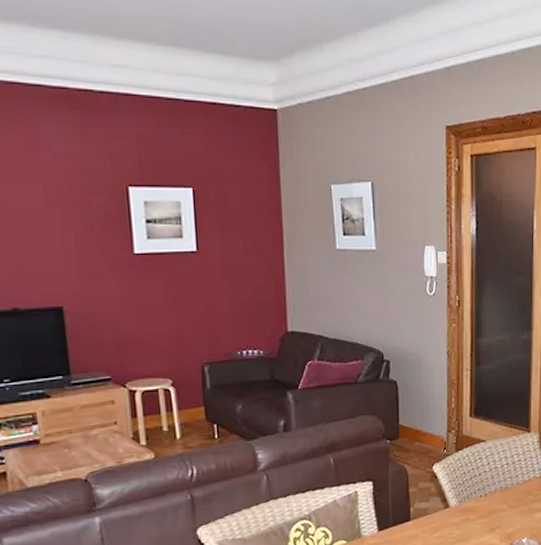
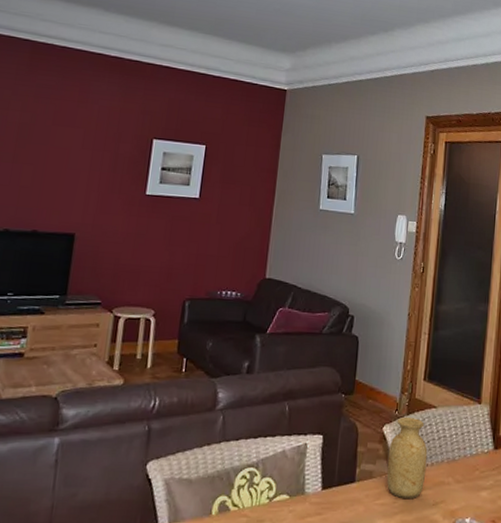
vase: none [440,453,480,530] -> present [386,416,428,500]

